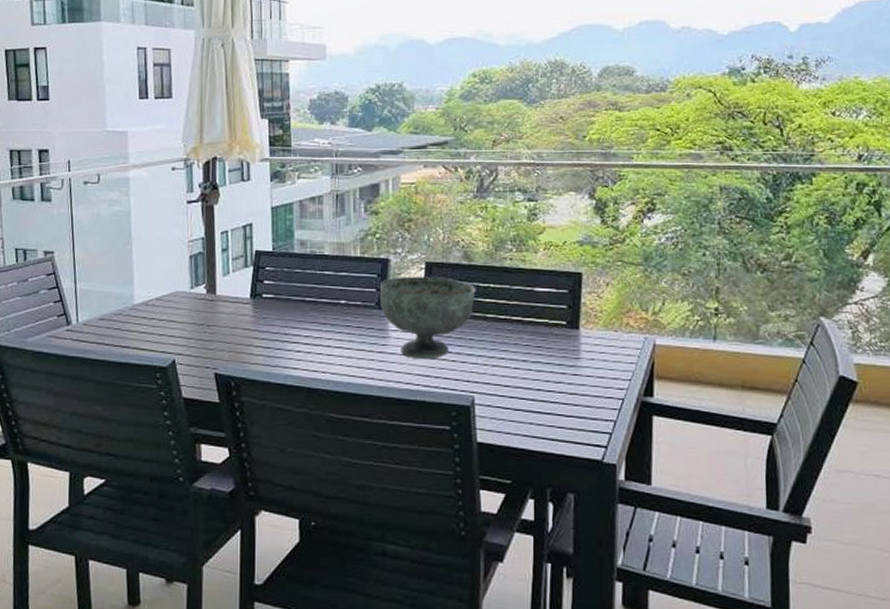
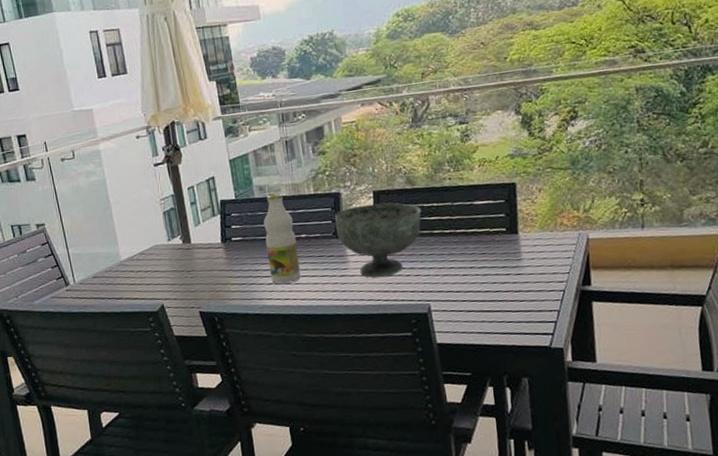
bottle: none [300,250,334,353] -> present [263,193,301,284]

